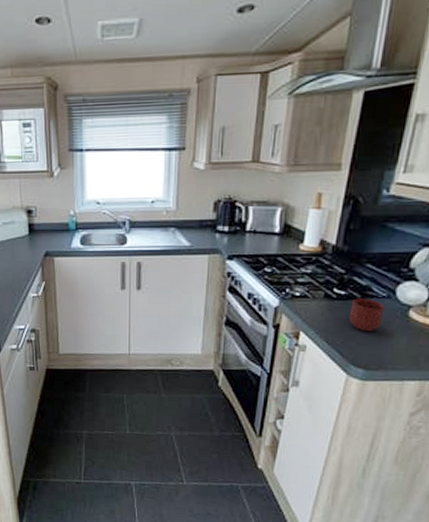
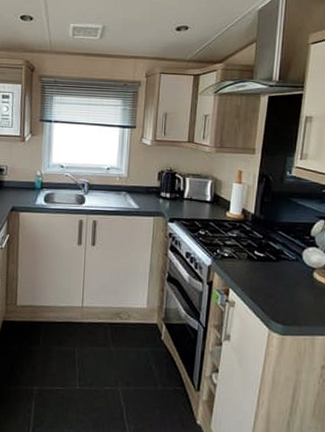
mug: present [349,298,386,332] -> none [267,260,296,291]

